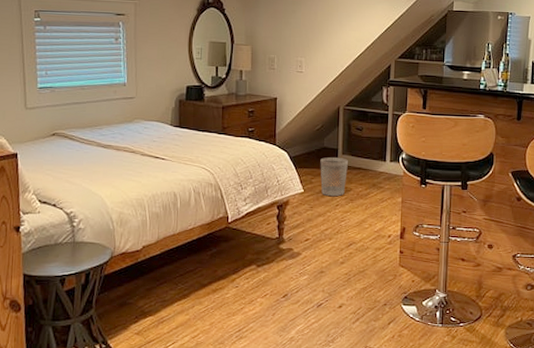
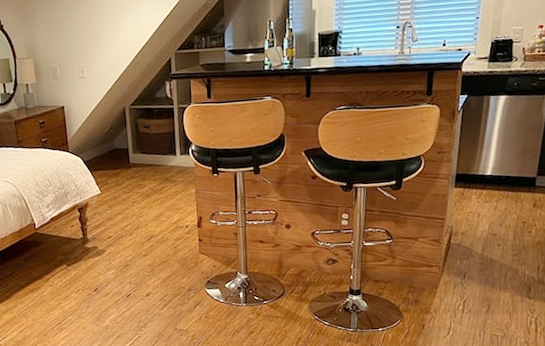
wastebasket: present [320,157,348,197] -> none [112,156,140,195]

